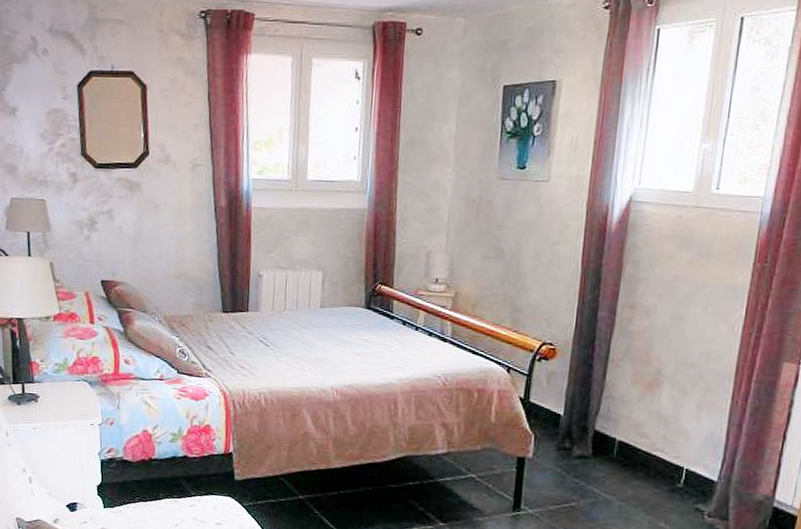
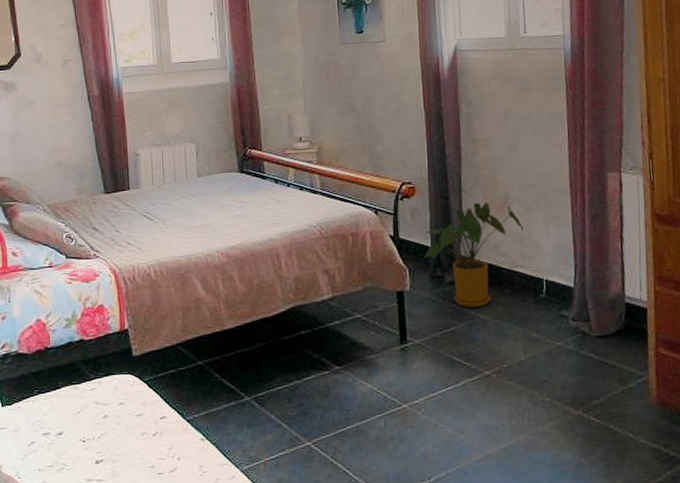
house plant: none [553,375,673,487] -> present [424,202,524,308]

